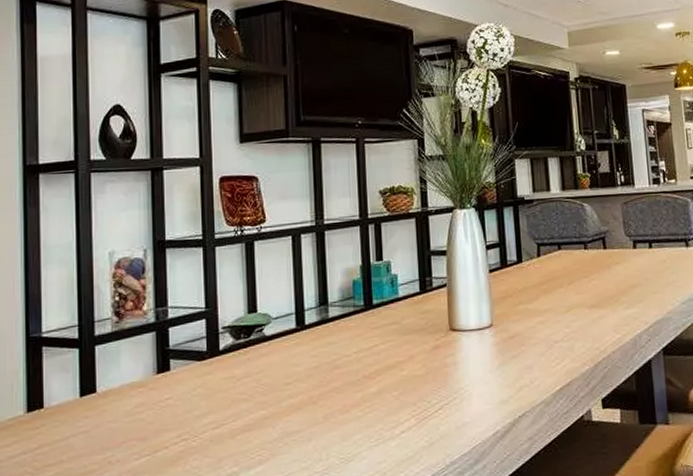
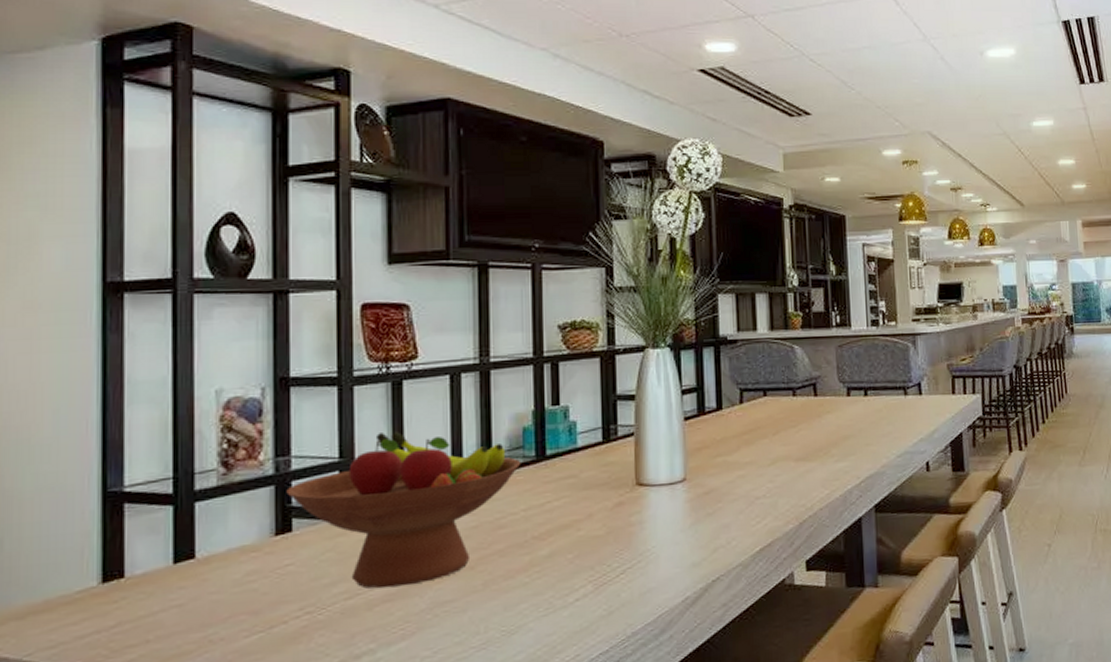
fruit bowl: none [165,285,352,420] -> present [286,432,521,589]

